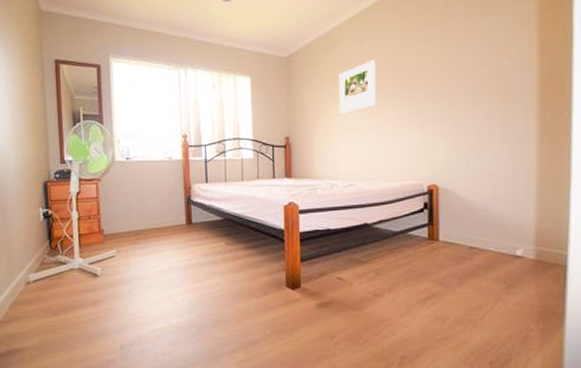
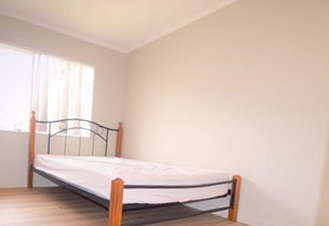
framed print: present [338,60,377,115] -> none [166,64,203,108]

